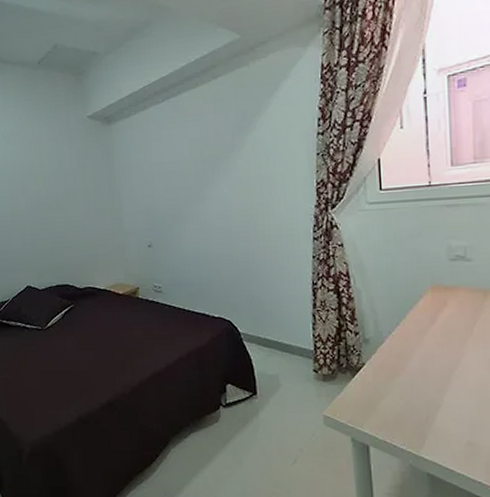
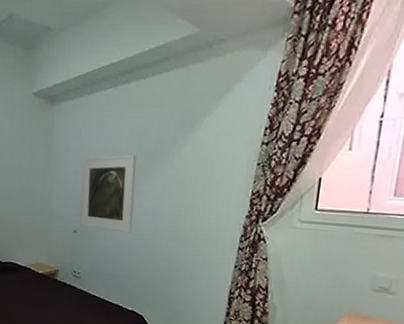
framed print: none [147,161,206,240] -> present [80,154,137,234]

